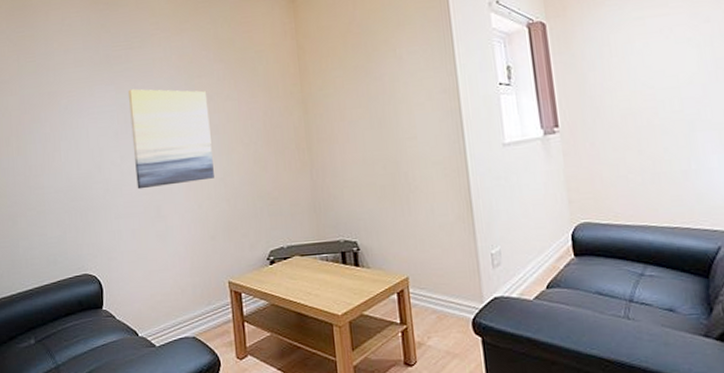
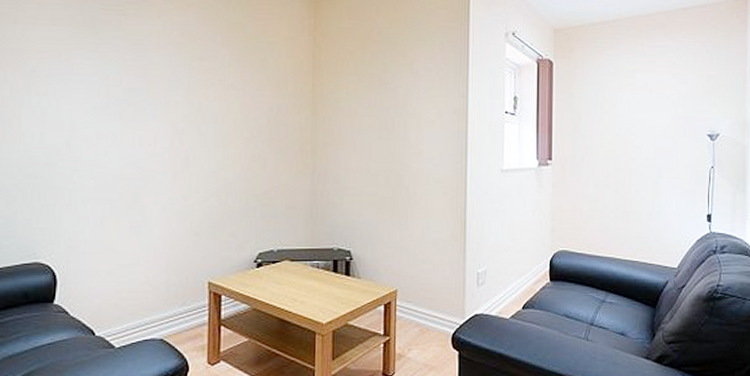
wall art: present [128,89,214,190] -> none [113,61,208,174]

